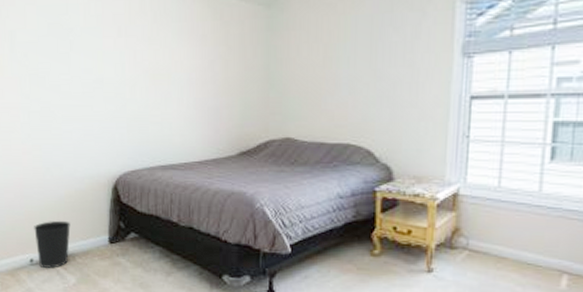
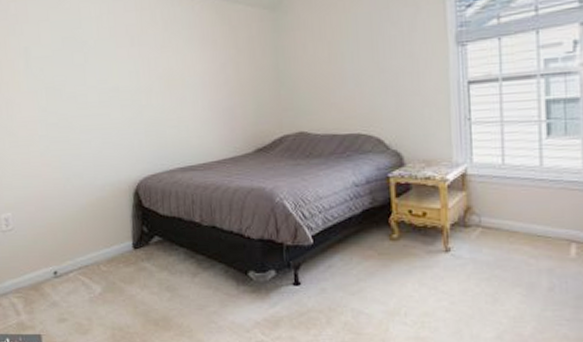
wastebasket: present [34,220,71,268] -> none [56,229,94,279]

